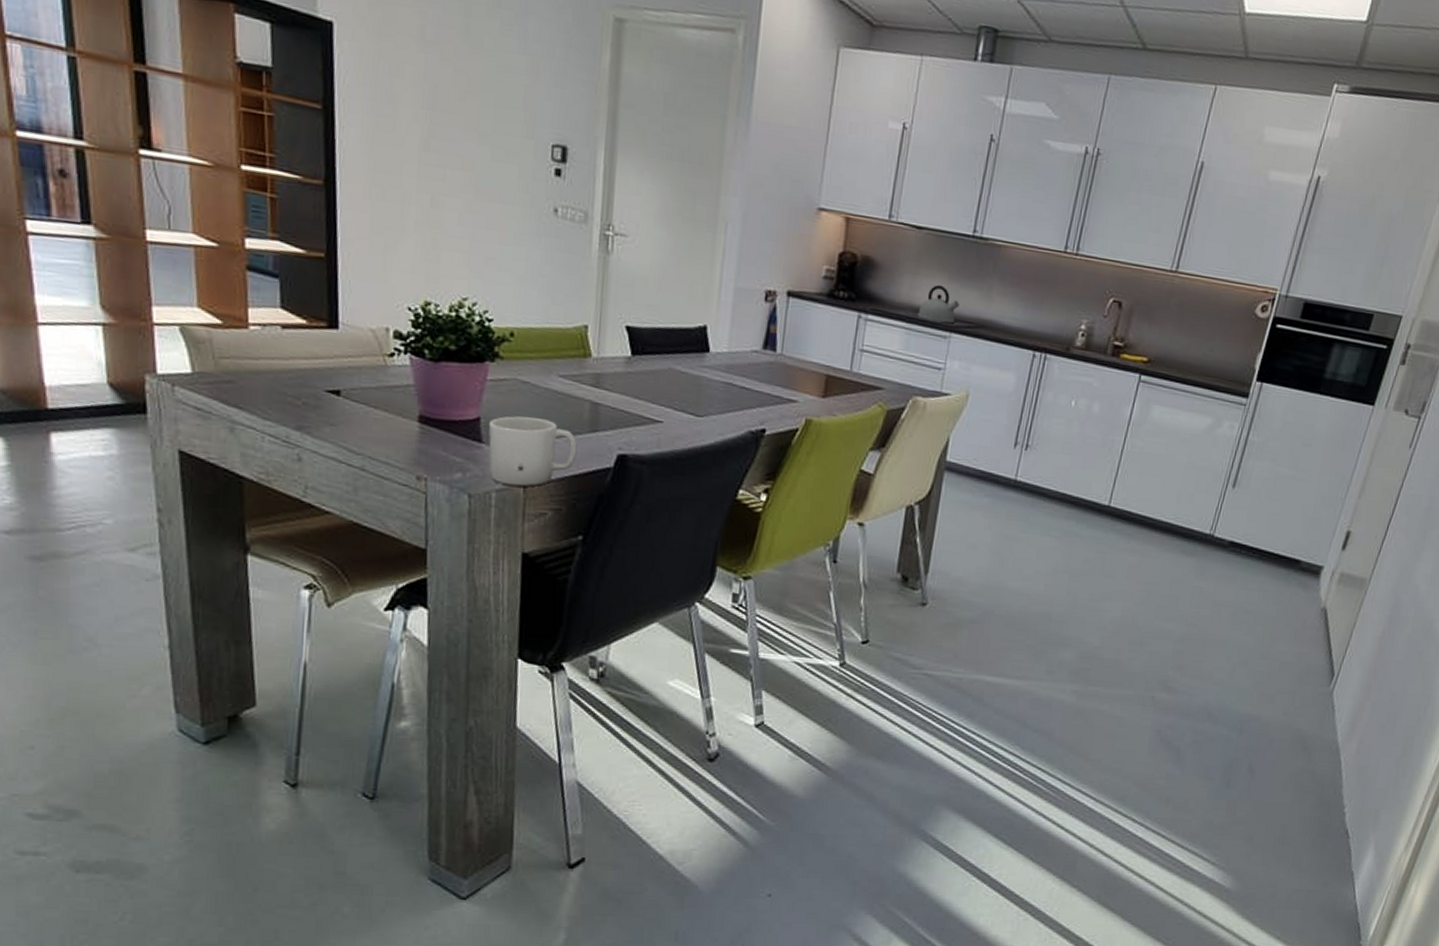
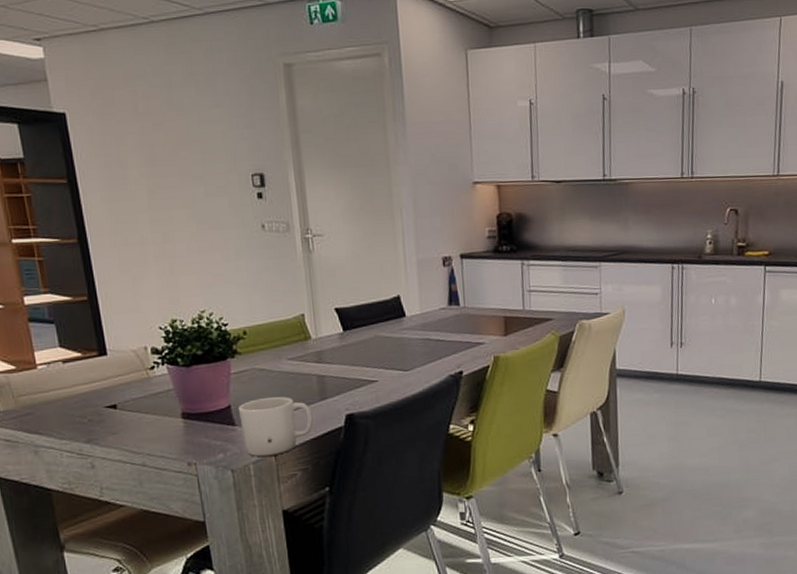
kettle: present [917,284,959,324] -> none [570,224,603,256]

